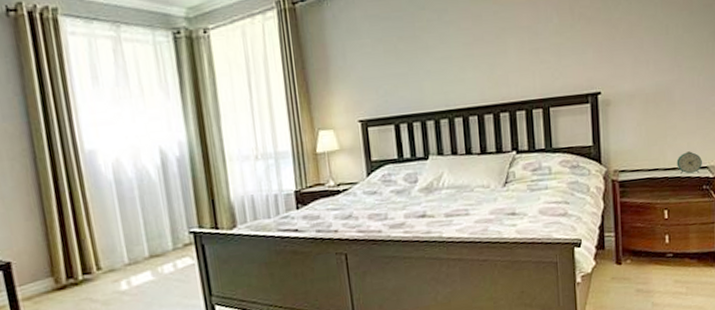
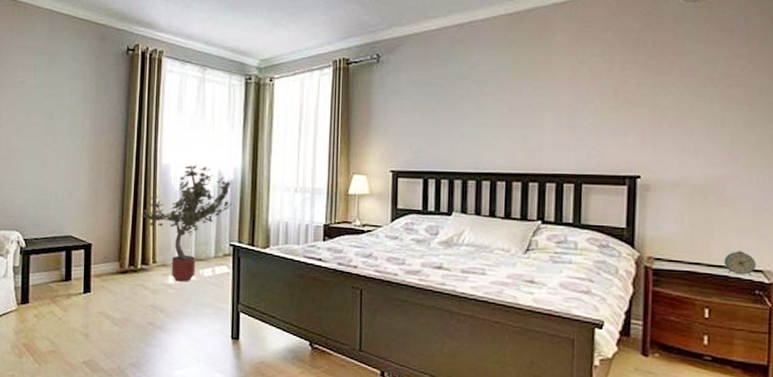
potted tree: none [68,145,183,286] -> present [140,164,232,282]

